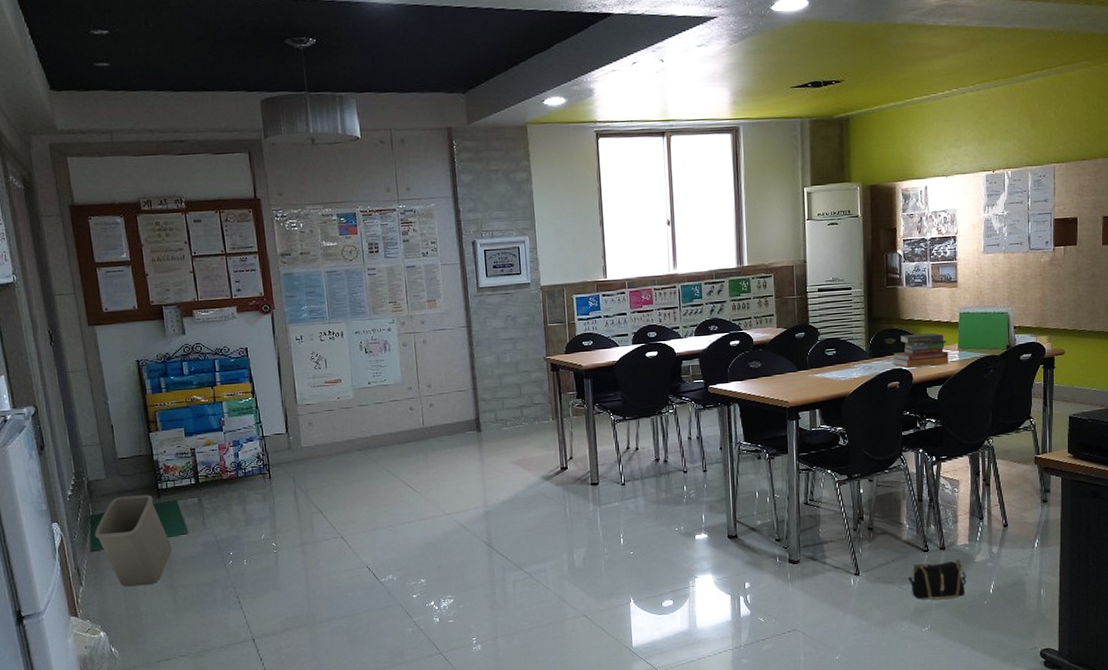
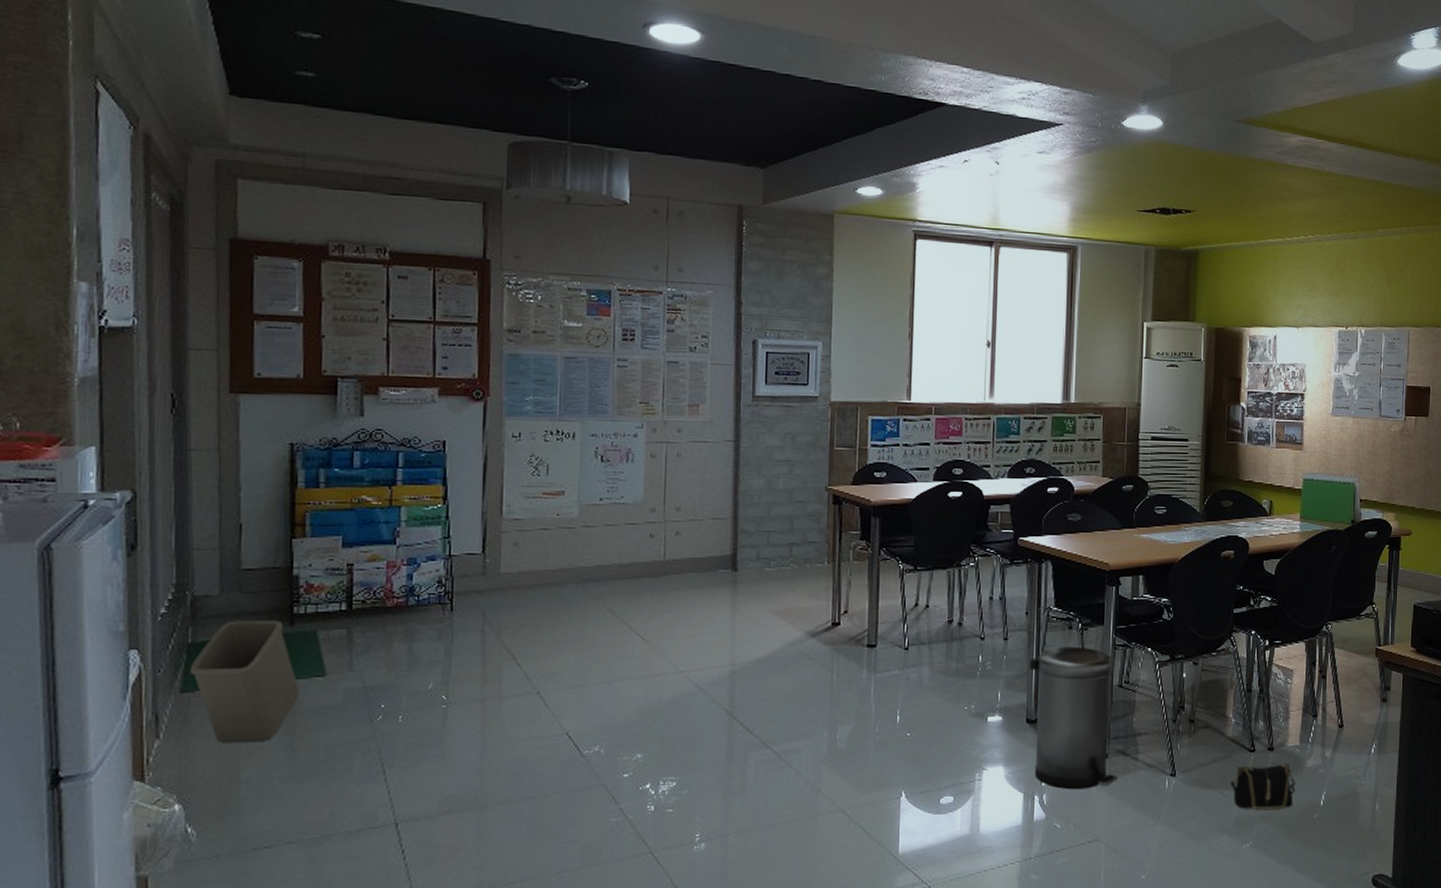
pedal bin: none [726,473,810,590] -> present [1029,646,1118,790]
books: present [892,333,949,368] -> none [1227,498,1289,536]

